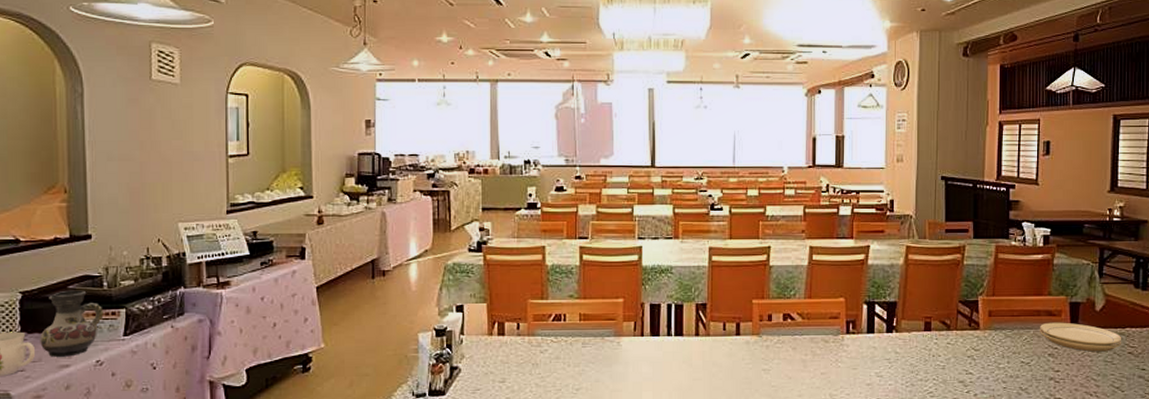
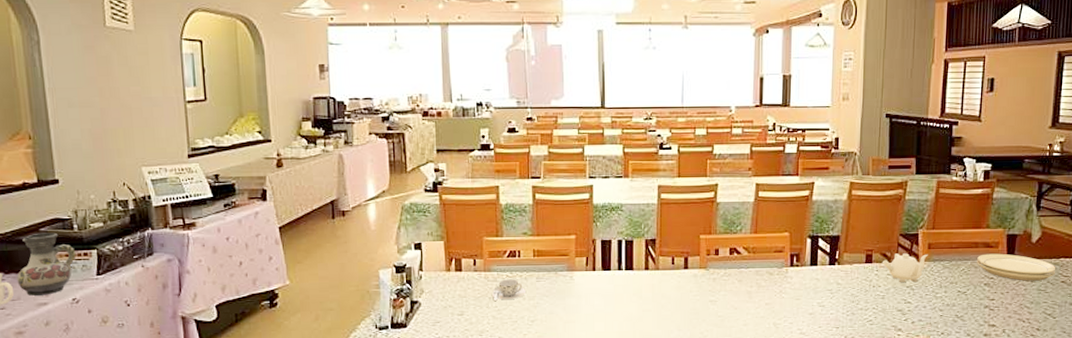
teacup: none [535,344,572,367] -> present [491,279,527,301]
teapot: none [941,321,989,353] -> present [882,253,928,283]

